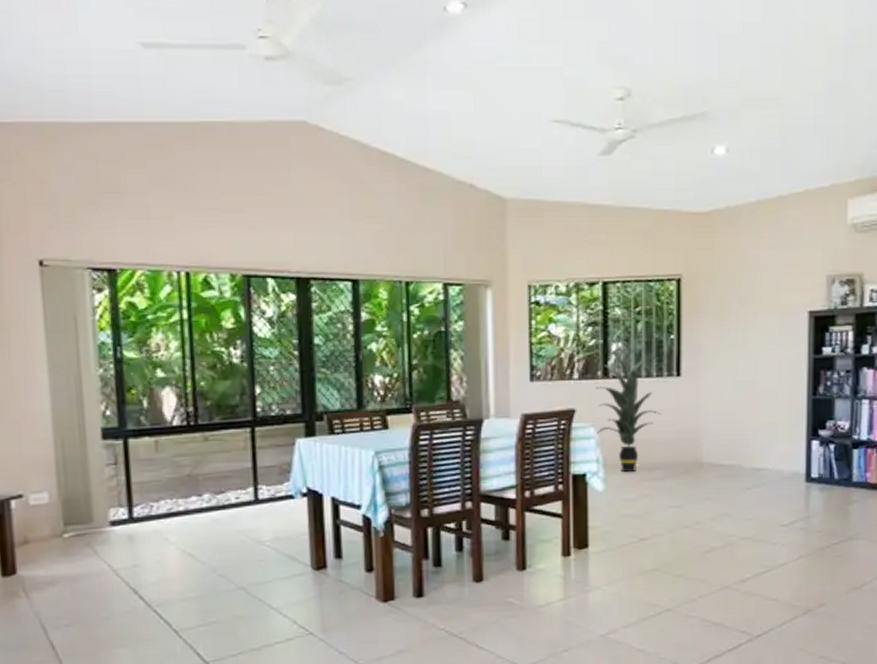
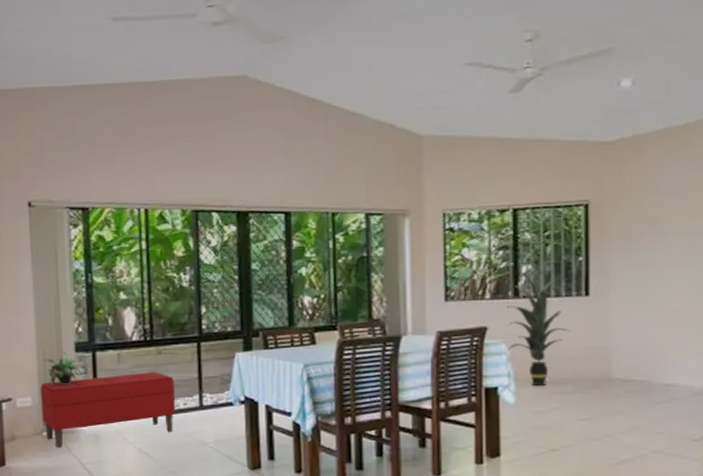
bench: none [58,461,227,552] -> present [40,372,176,448]
potted plant: none [63,439,118,479] -> present [44,352,87,386]

